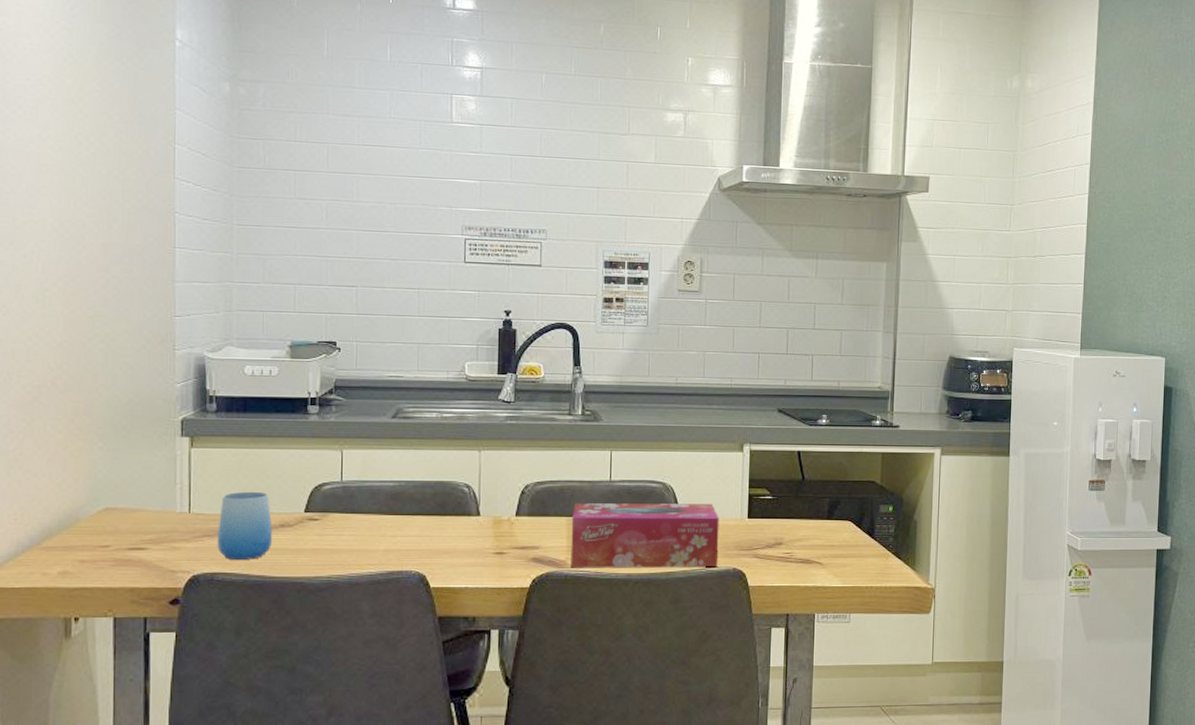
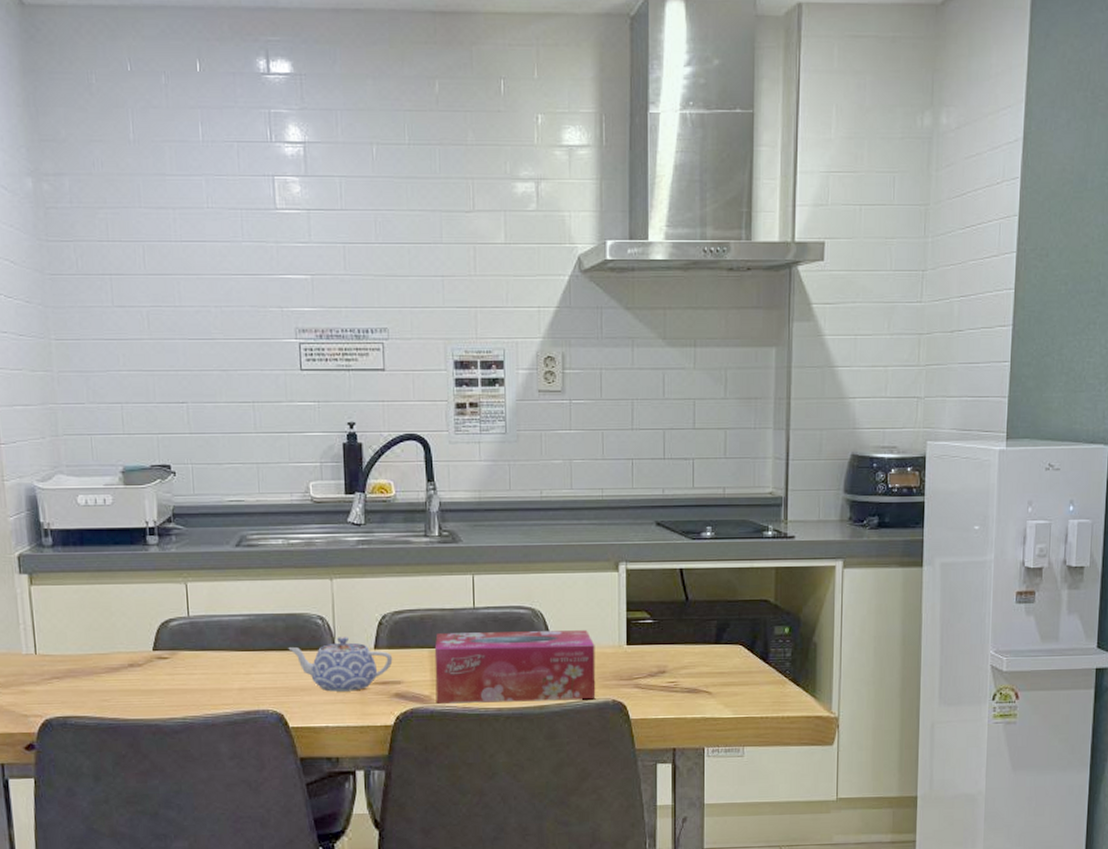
cup: present [217,491,273,560] -> none [65,630,123,702]
teapot: none [435,504,533,555] -> present [288,637,393,692]

